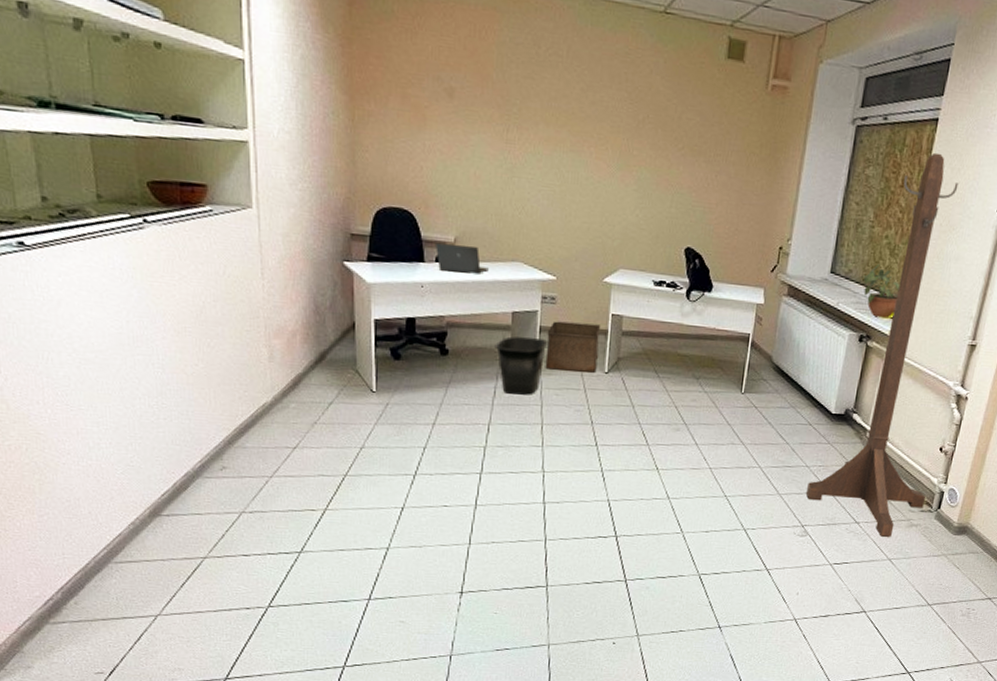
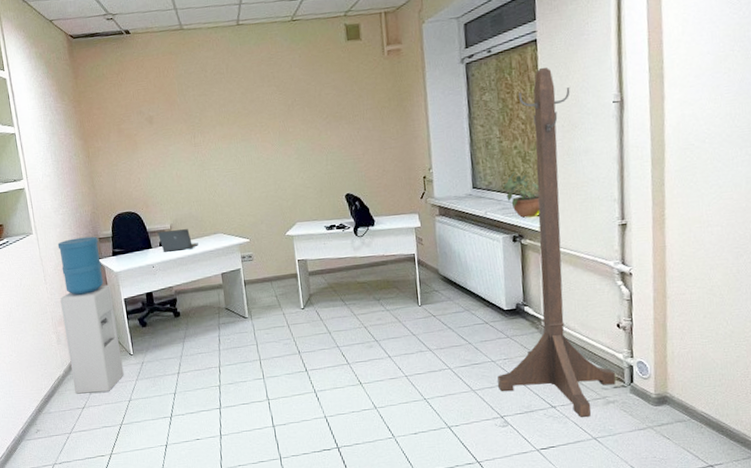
water cooler: none [282,226,360,433] -> present [57,236,124,394]
waste bin: present [495,336,548,395] -> none [213,290,253,339]
storage bin: present [545,321,600,373] -> none [250,270,295,314]

